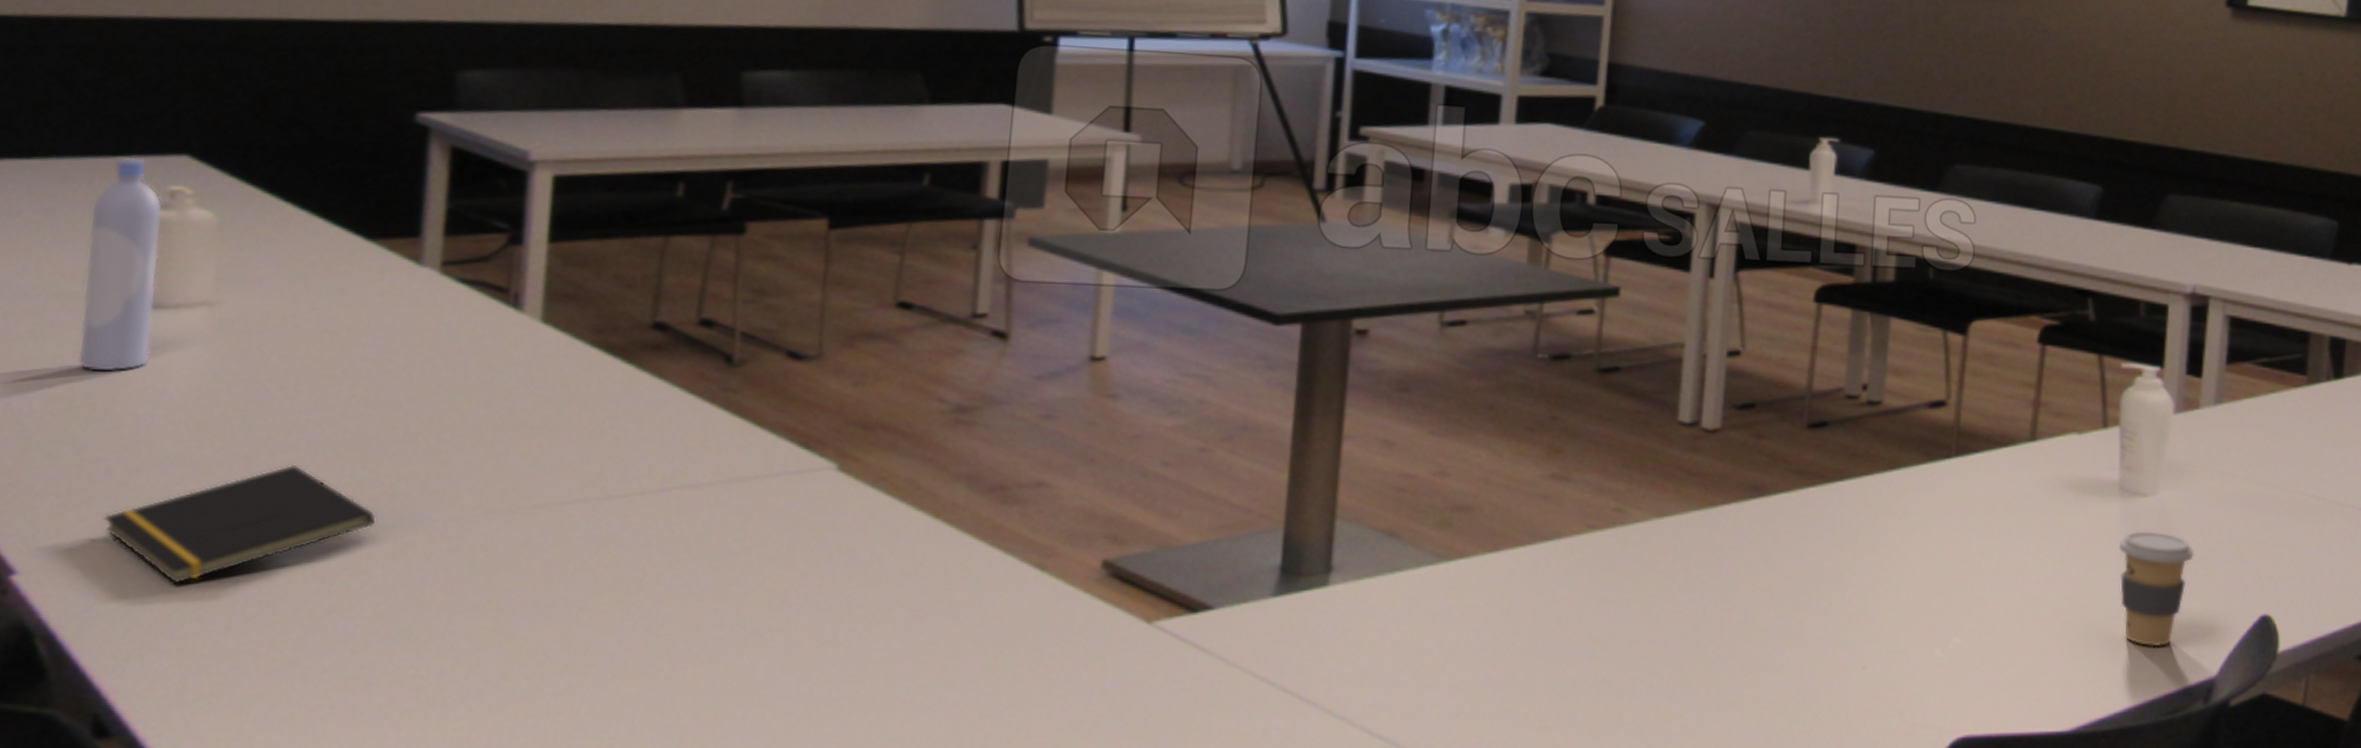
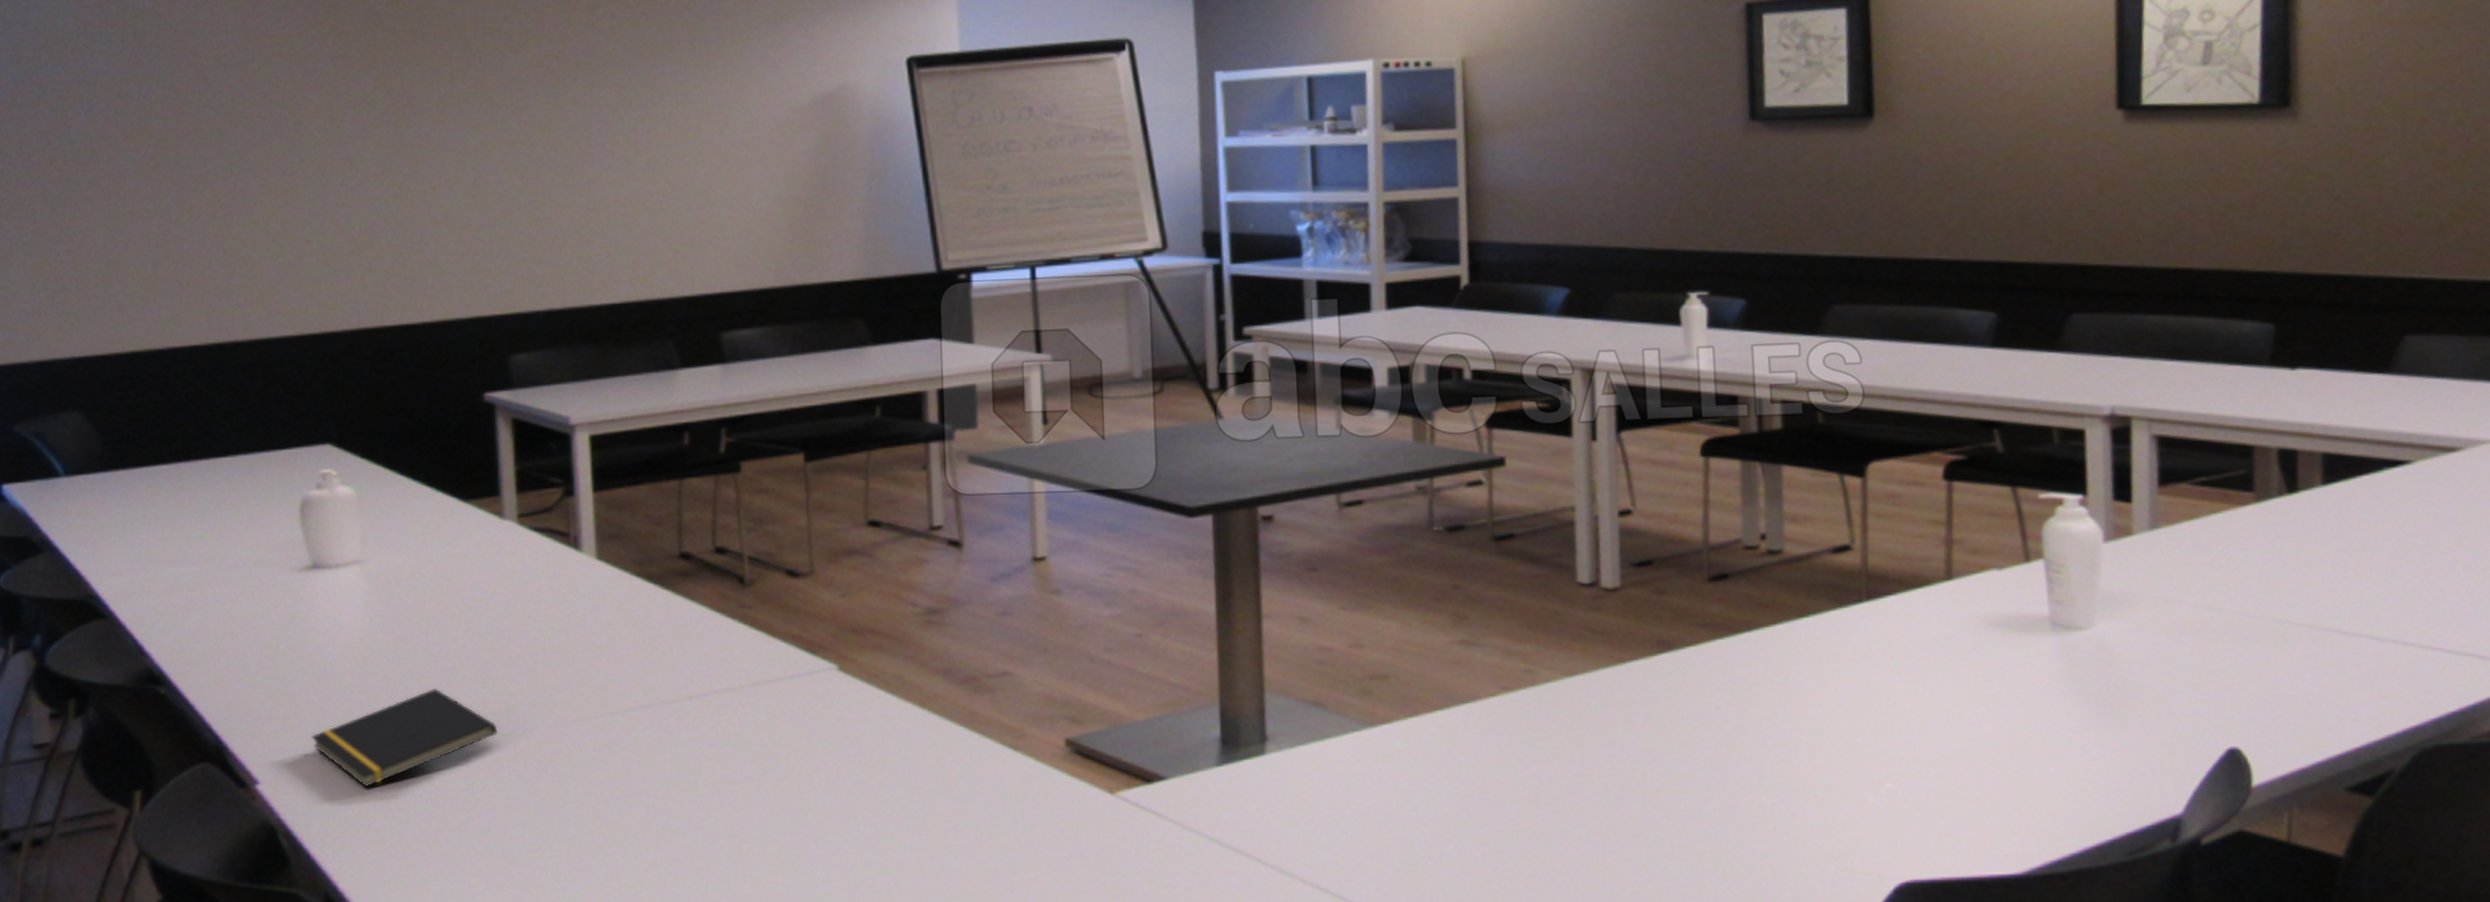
bottle: present [78,157,163,372] -> none [272,449,325,621]
coffee cup: present [2119,531,2195,647] -> none [2057,665,2144,785]

